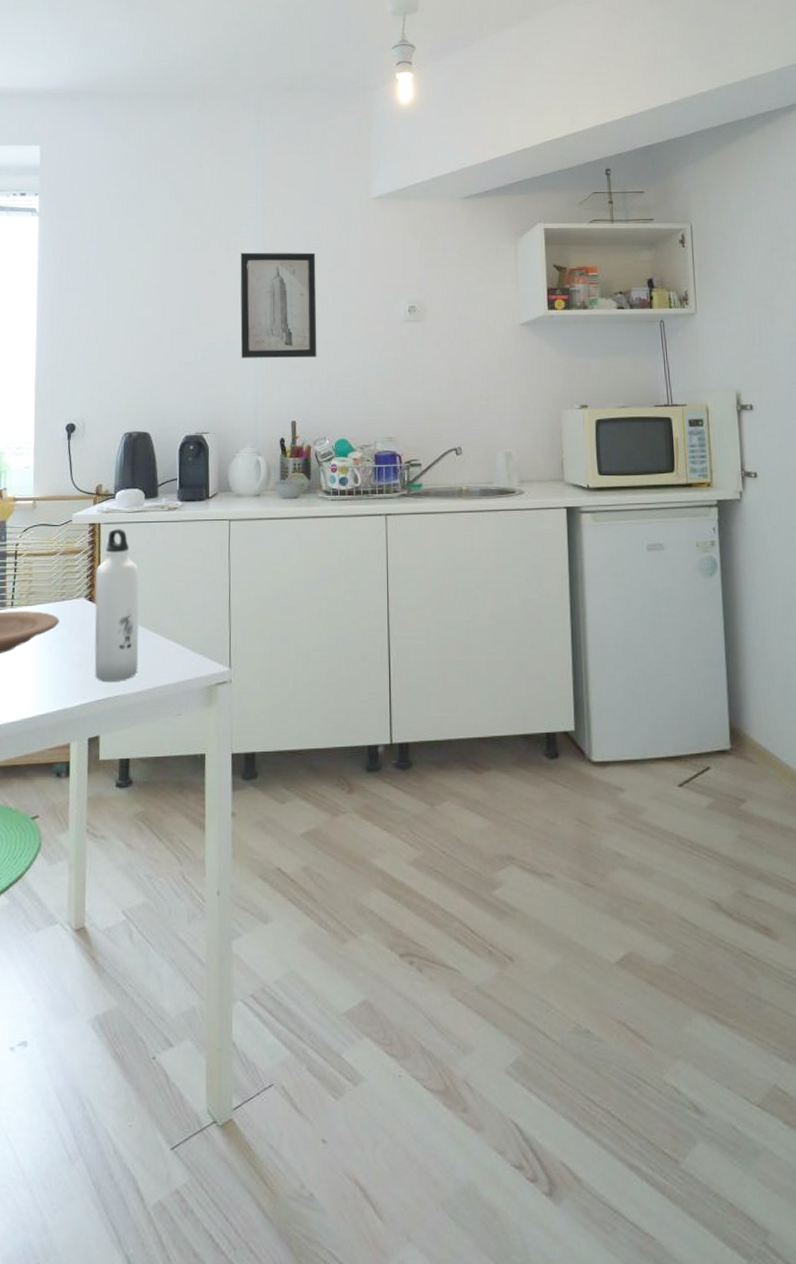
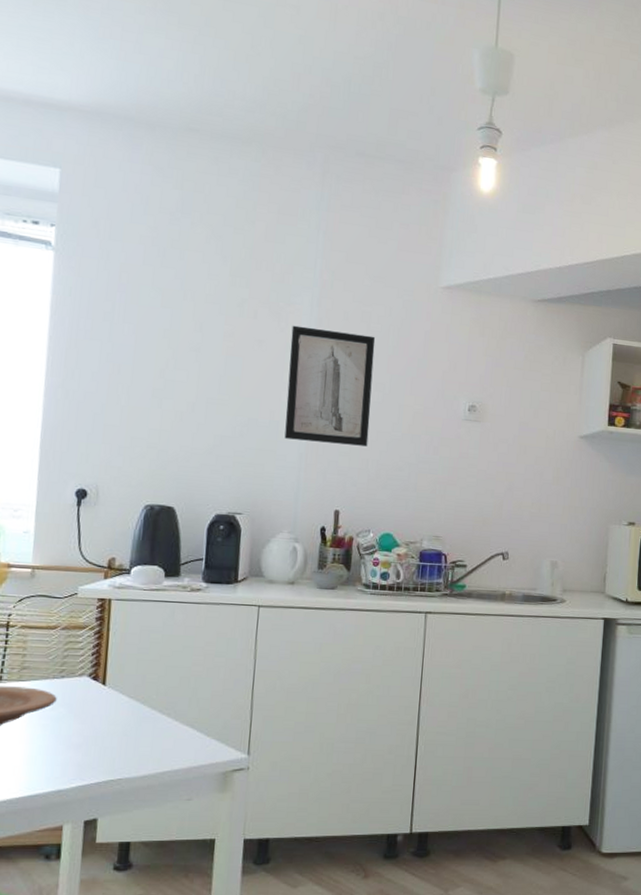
water bottle: present [94,529,139,683] -> none [95,606,153,765]

